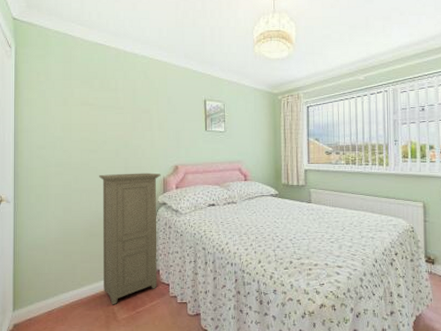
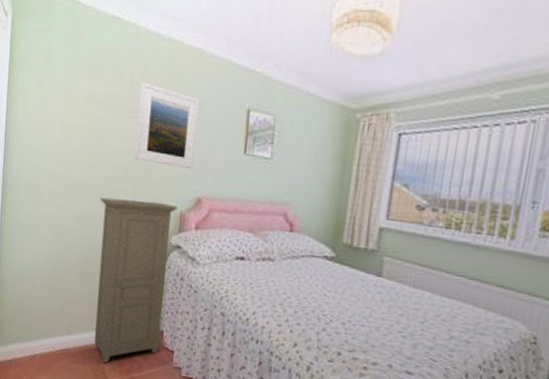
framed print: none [123,87,170,145] -> present [135,81,200,169]

